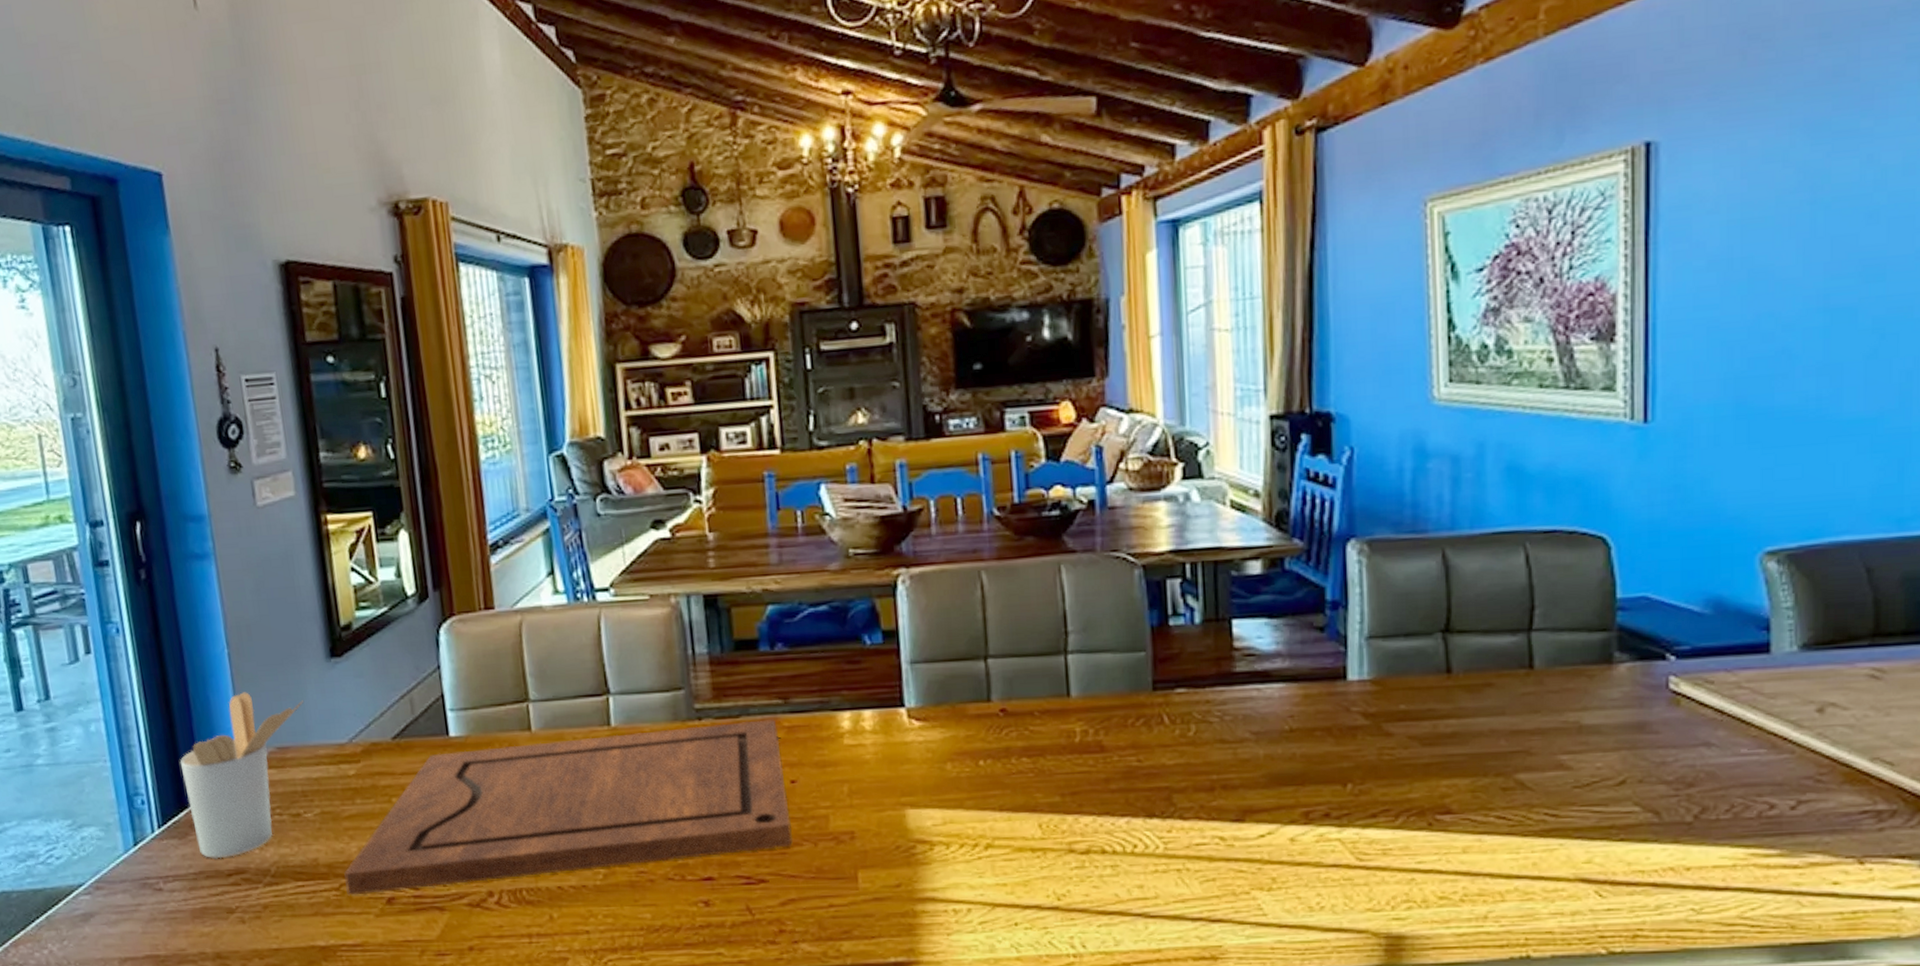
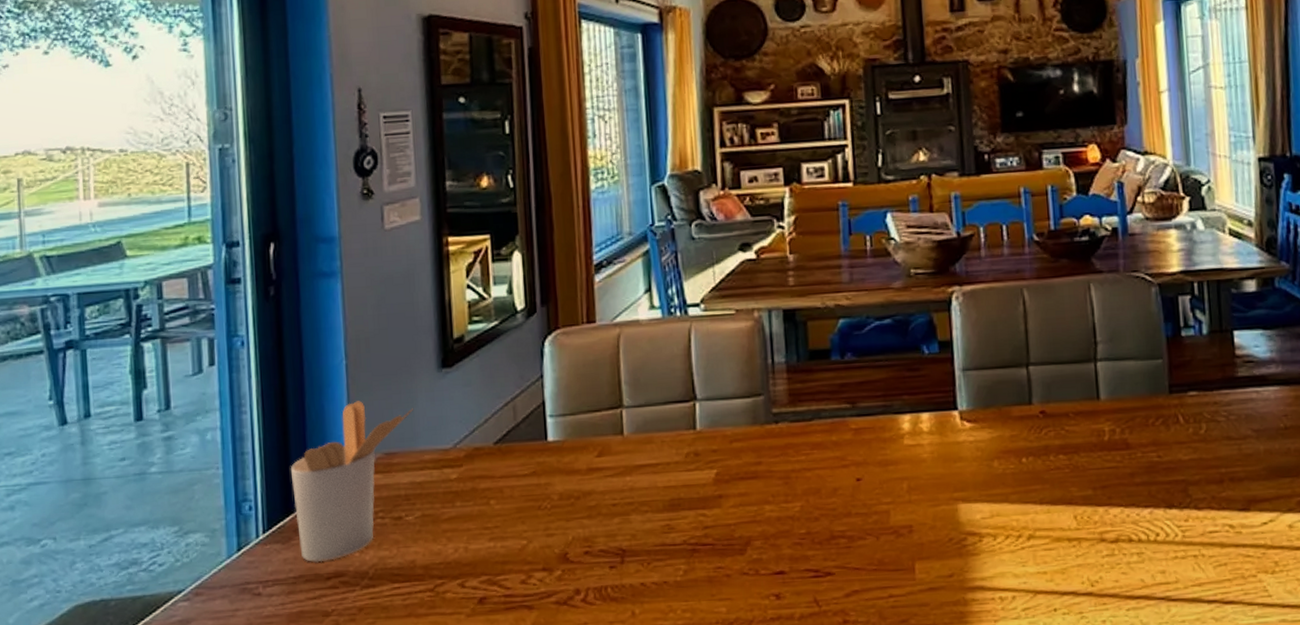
cutting board: present [344,719,793,896] -> none [439,422,857,596]

